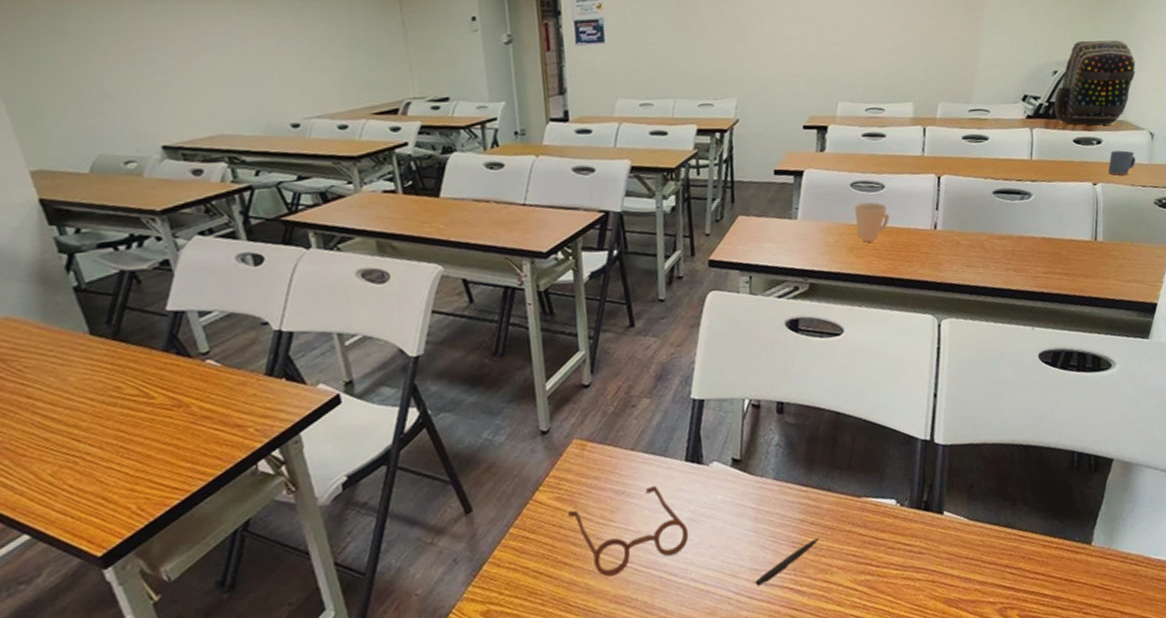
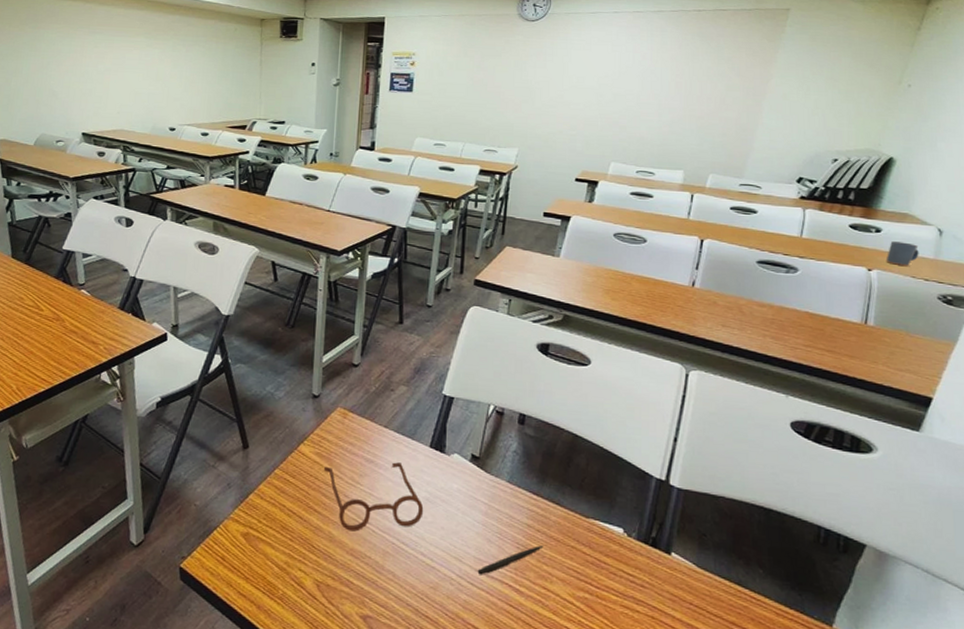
mug: present [854,202,890,243] -> none [615,251,649,288]
backpack: present [1053,40,1136,126] -> none [830,134,927,216]

